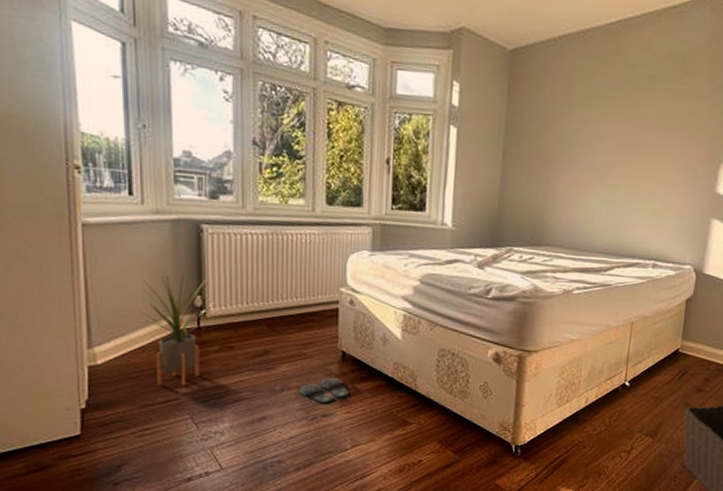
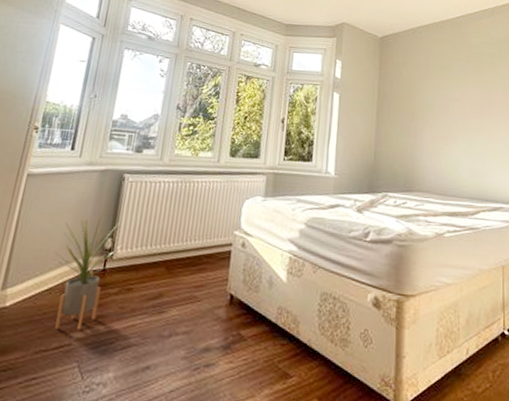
slippers: present [299,378,350,404] -> none [185,323,234,352]

